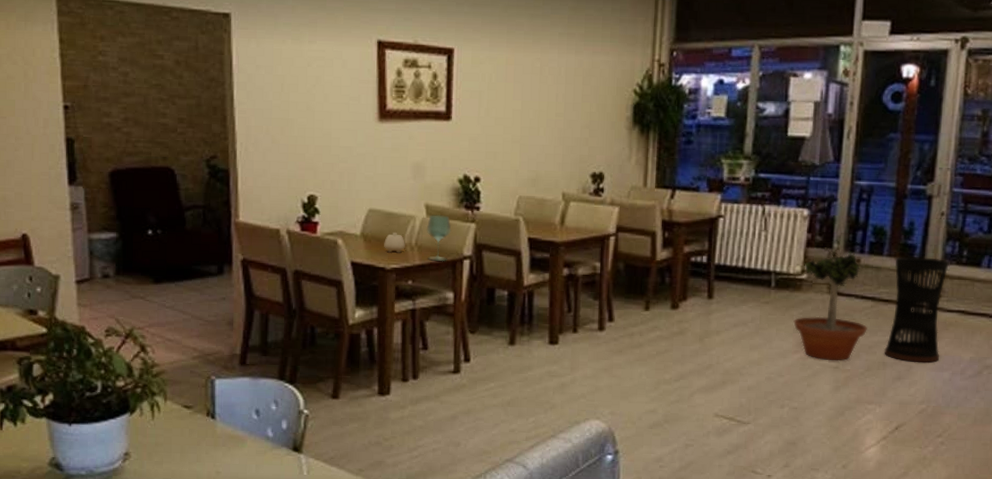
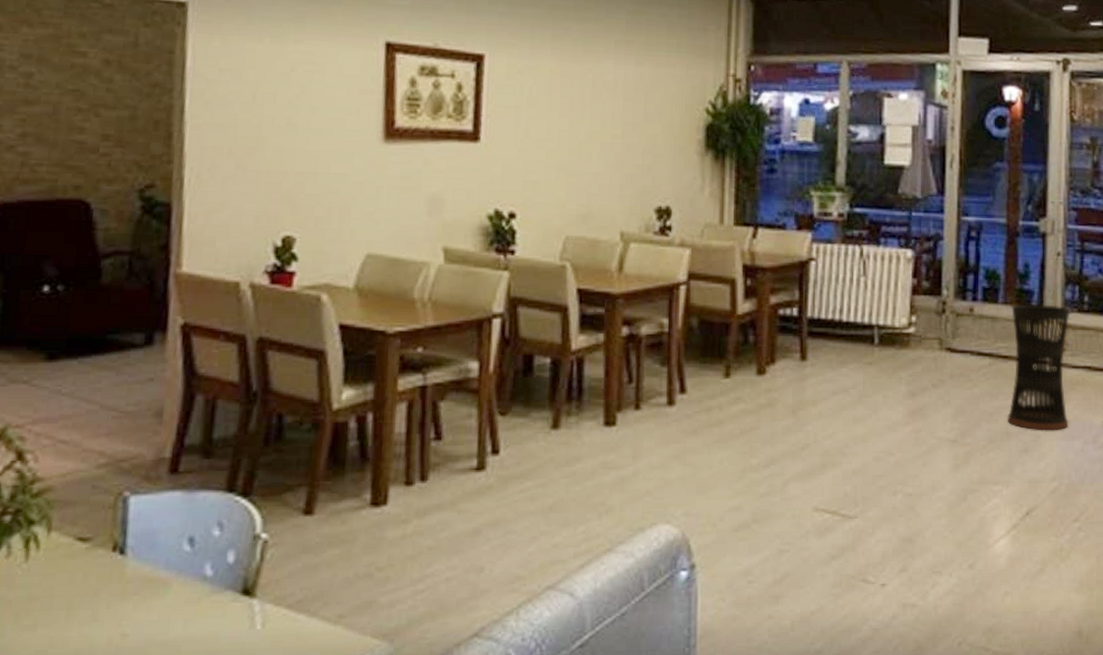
sugar bowl: present [384,233,405,253] -> none [385,285,415,311]
wine glass: present [426,214,452,262] -> none [443,260,477,322]
potted tree: present [793,241,868,361] -> none [902,287,987,433]

